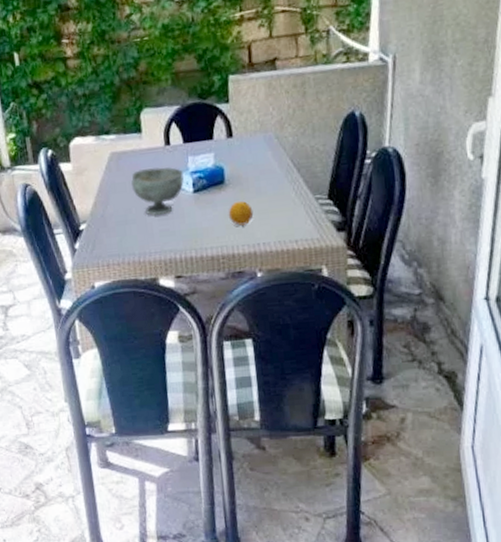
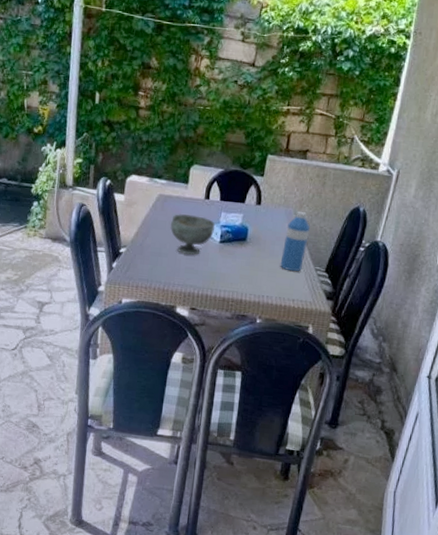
fruit: present [228,200,254,226] -> none [243,257,265,278]
water bottle: none [269,133,299,208] -> present [280,211,310,272]

